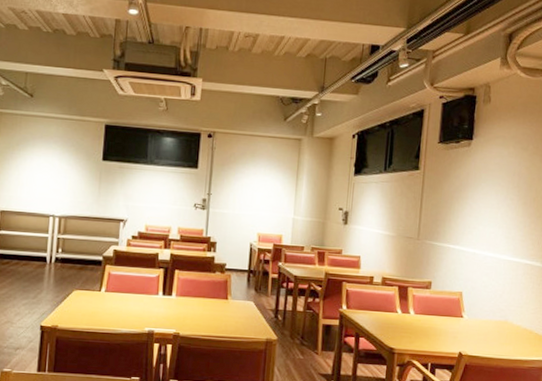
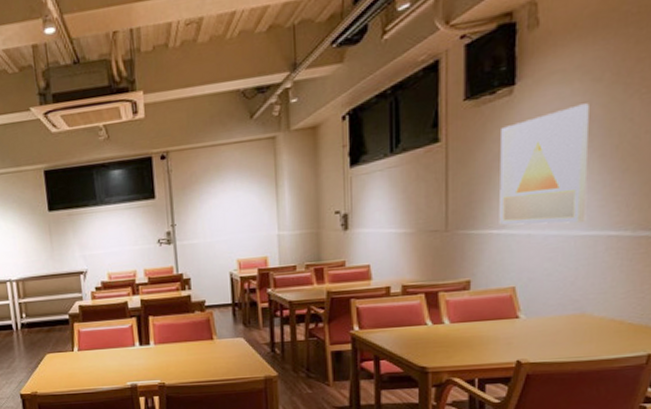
wall art: none [455,163,519,250] -> present [499,103,589,226]

